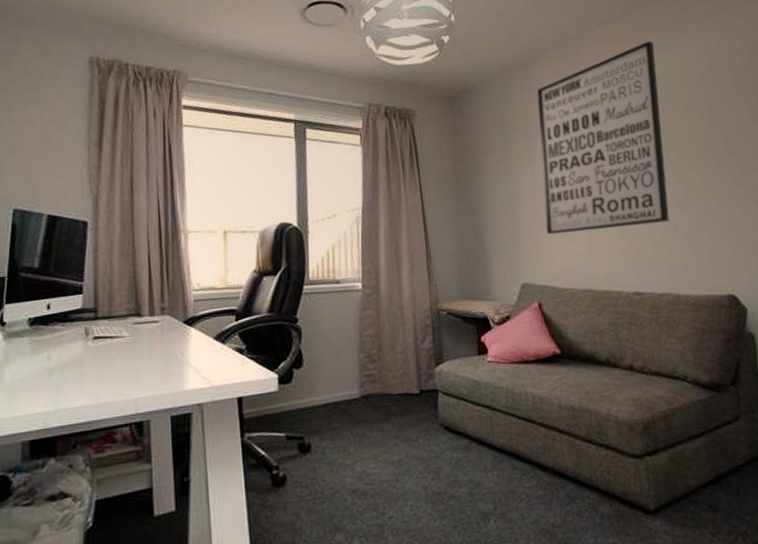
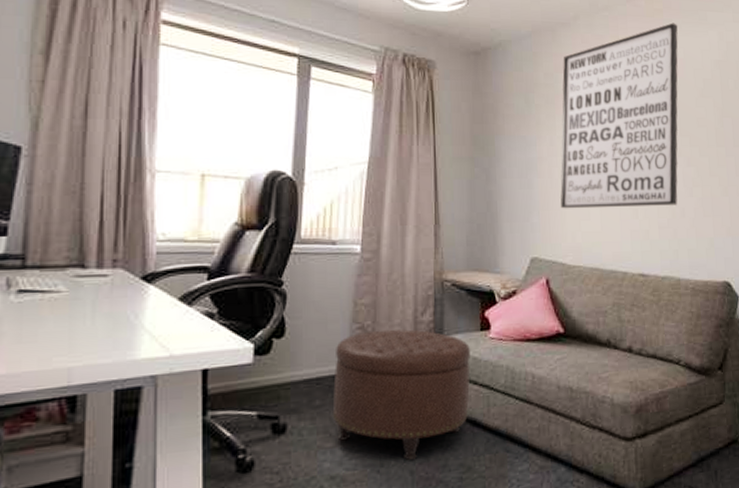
ottoman: none [347,356,473,477] -> present [332,329,471,461]

